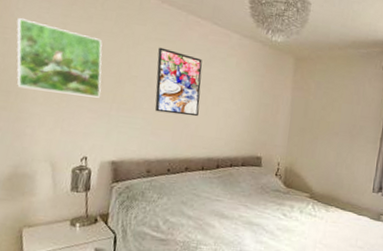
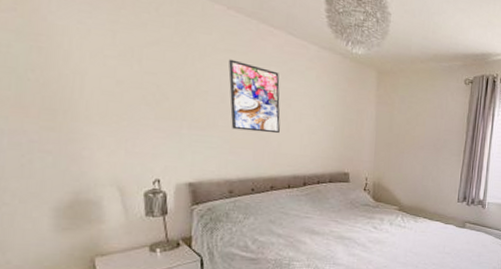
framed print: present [16,18,102,98] -> none [52,23,167,116]

